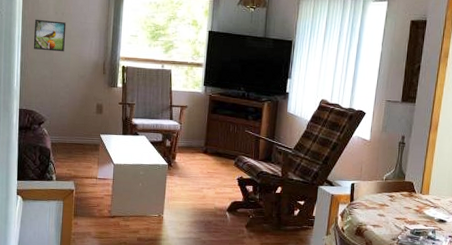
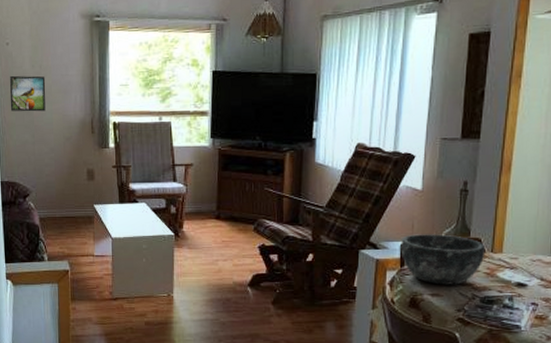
bowl: none [351,175,416,219] -> present [401,234,486,285]

